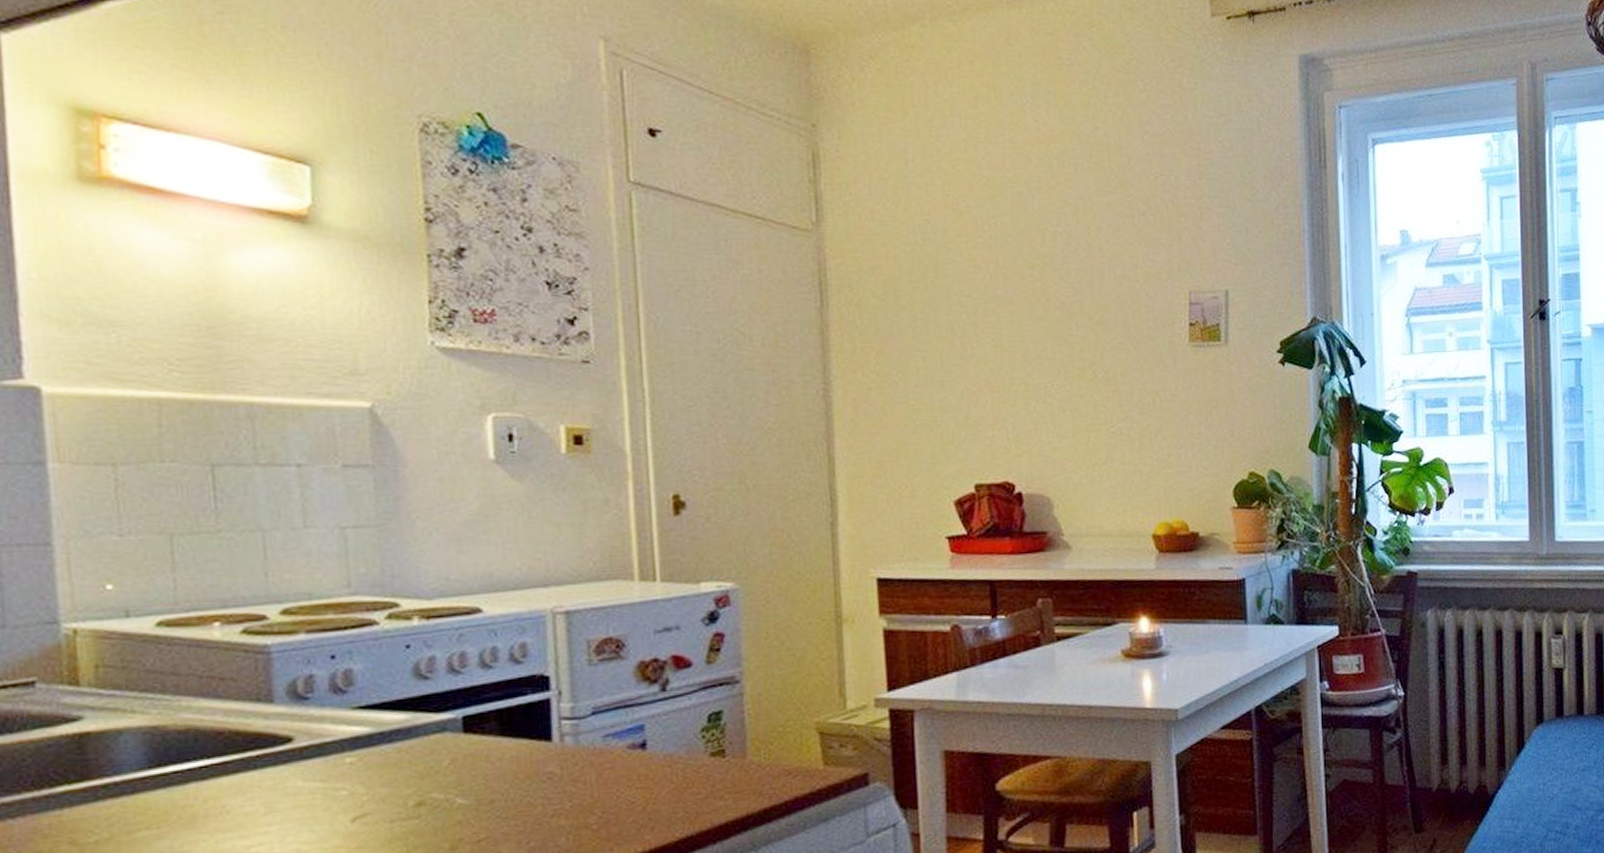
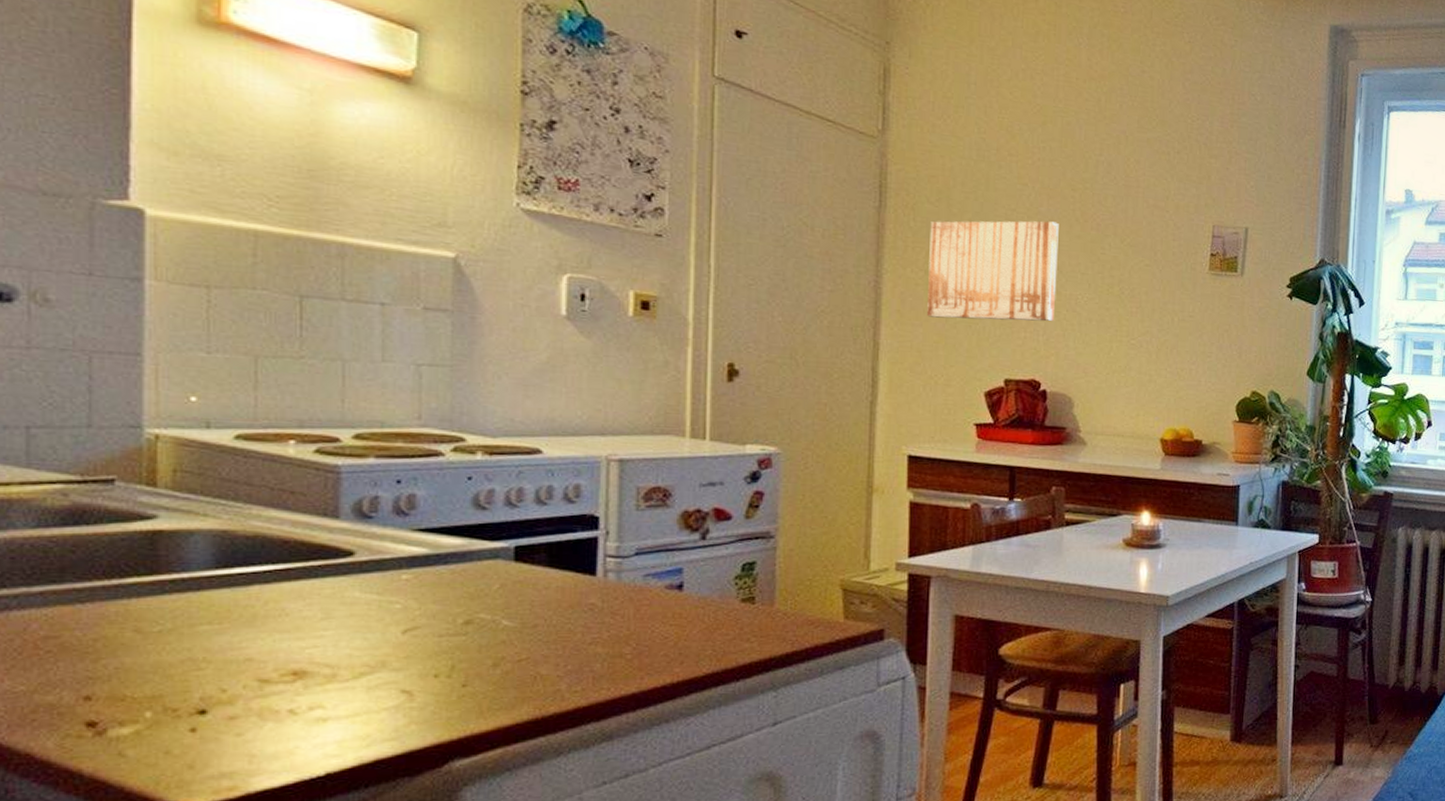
wall art: none [878,305,1023,423] -> present [927,221,1059,322]

